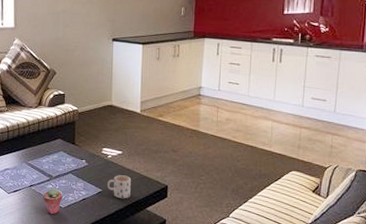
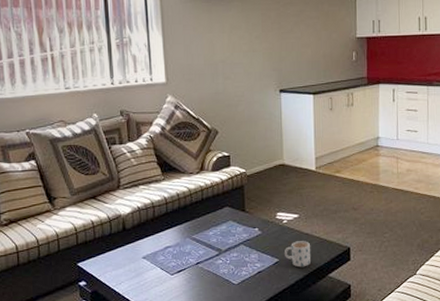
potted succulent: present [43,187,62,215] -> none [212,262,235,294]

